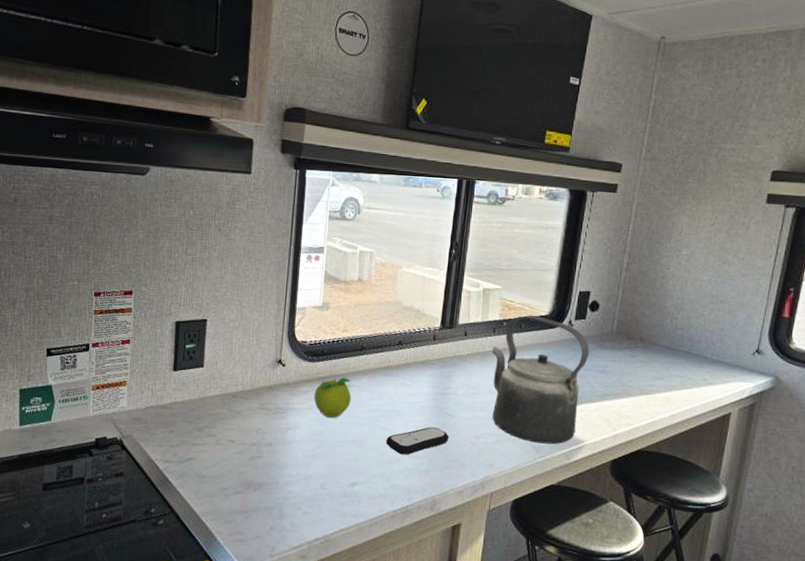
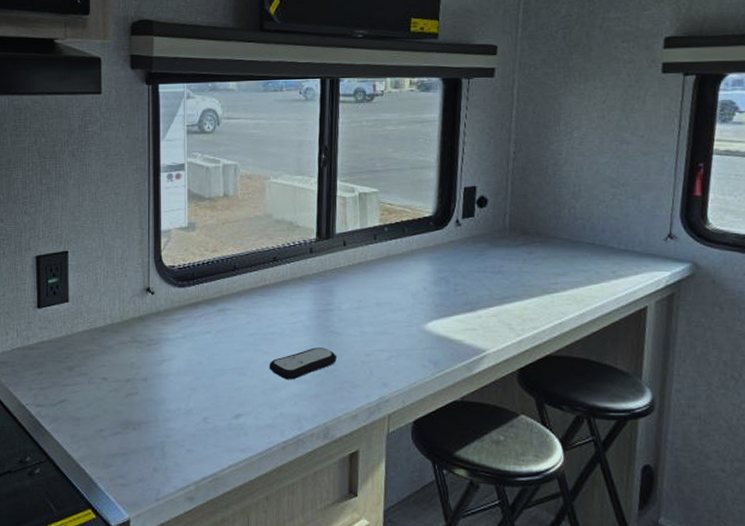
fruit: present [314,377,351,418] -> none [187,301,228,345]
kettle: present [491,315,590,444] -> none [374,218,482,356]

